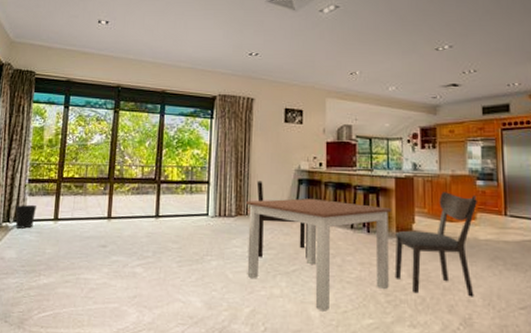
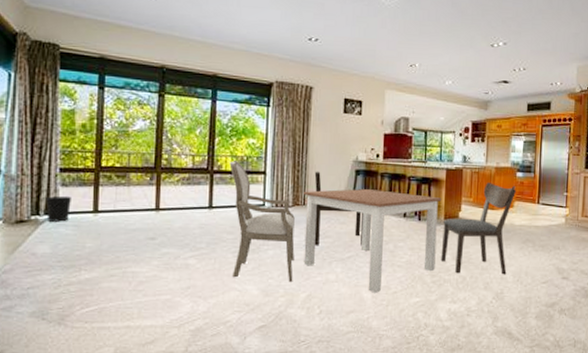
chair: none [175,171,238,295] -> present [229,161,295,282]

